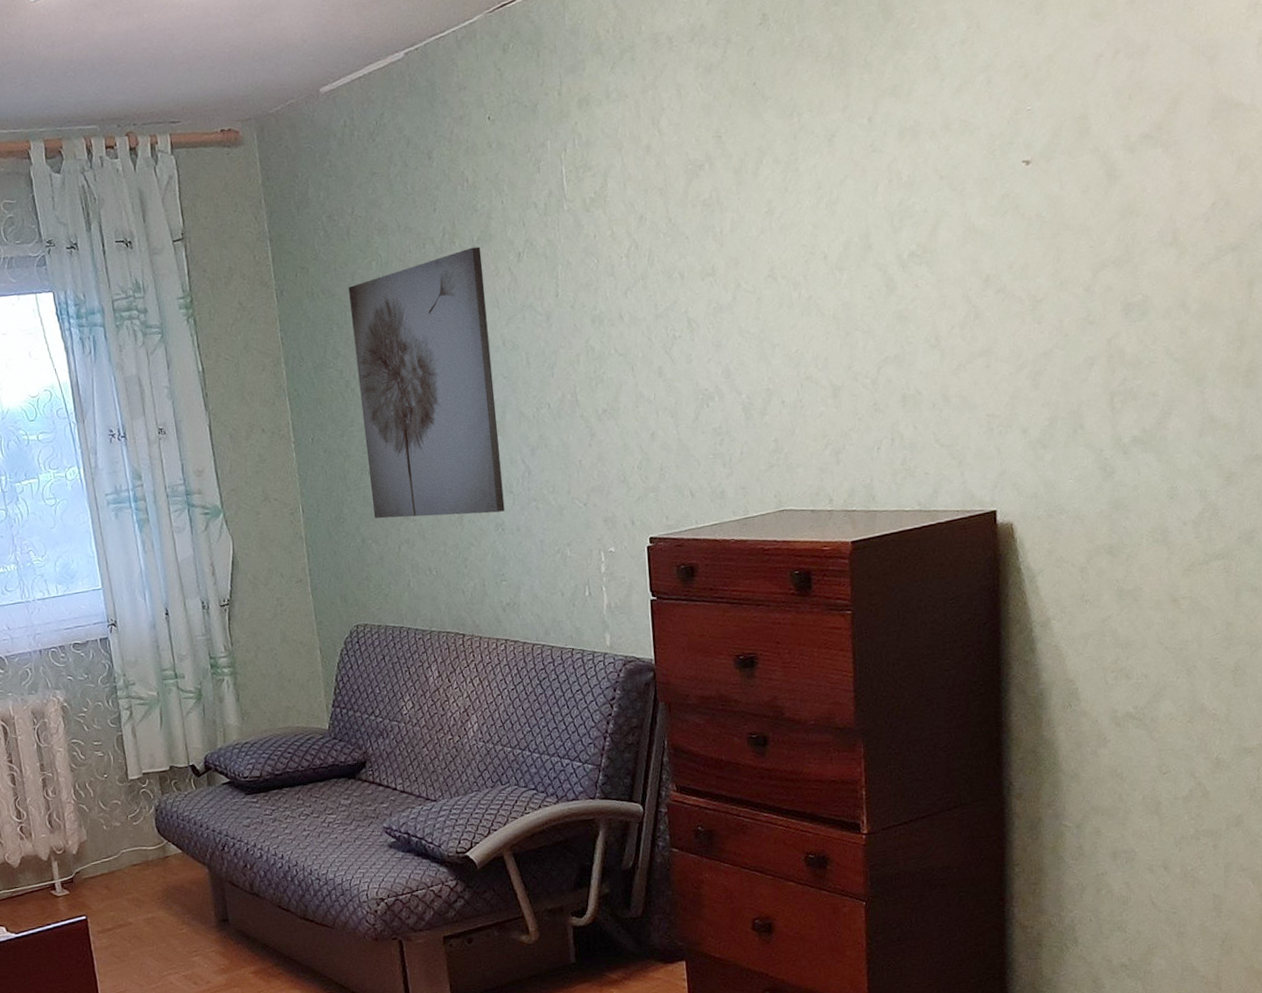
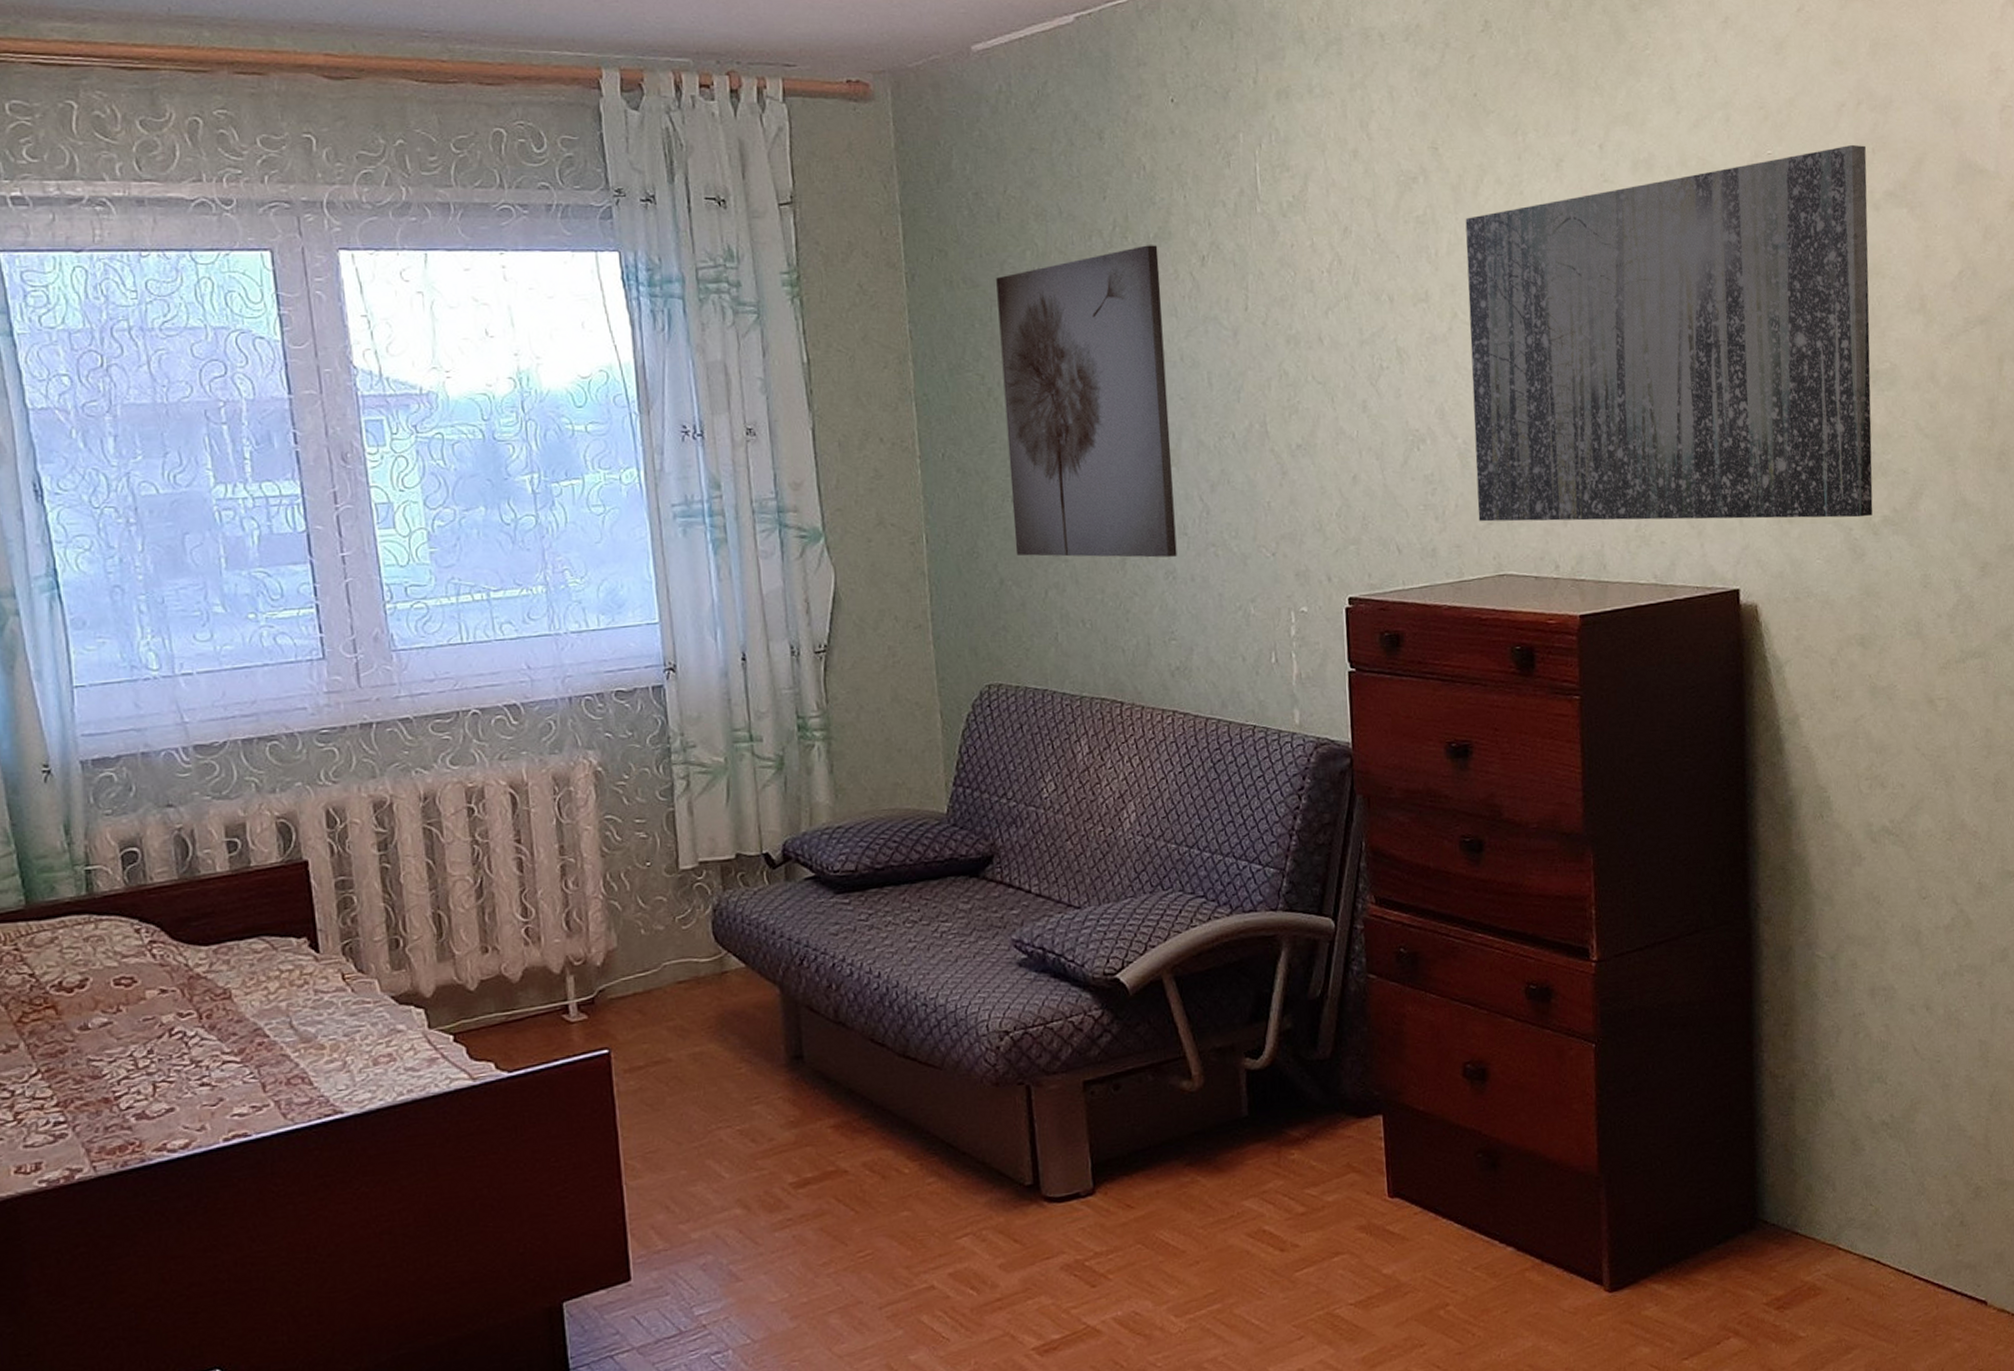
wall art: none [746,92,1123,466] -> present [1465,144,1873,522]

